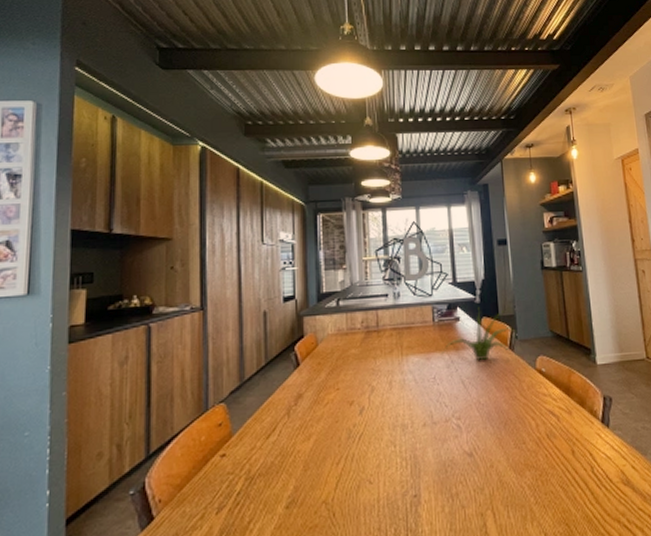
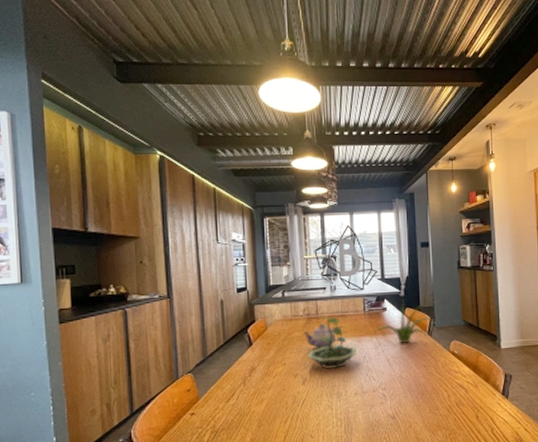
teapot: none [361,337,407,369] -> present [303,323,342,349]
terrarium: none [365,328,425,395] -> present [307,315,357,370]

